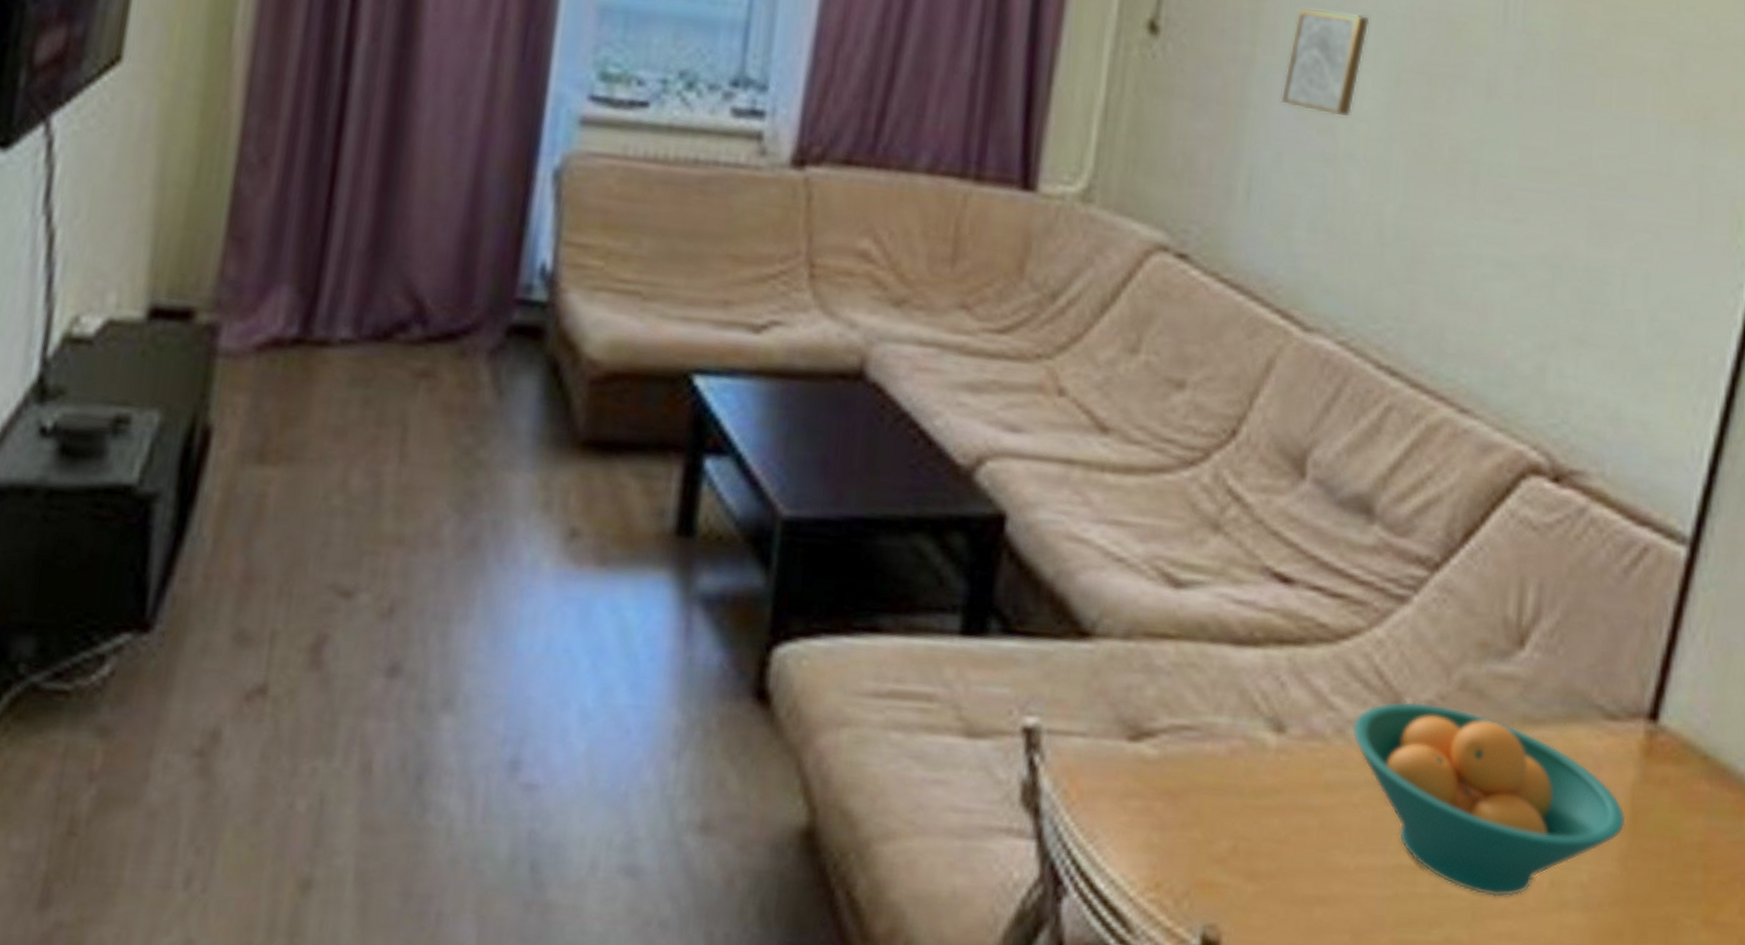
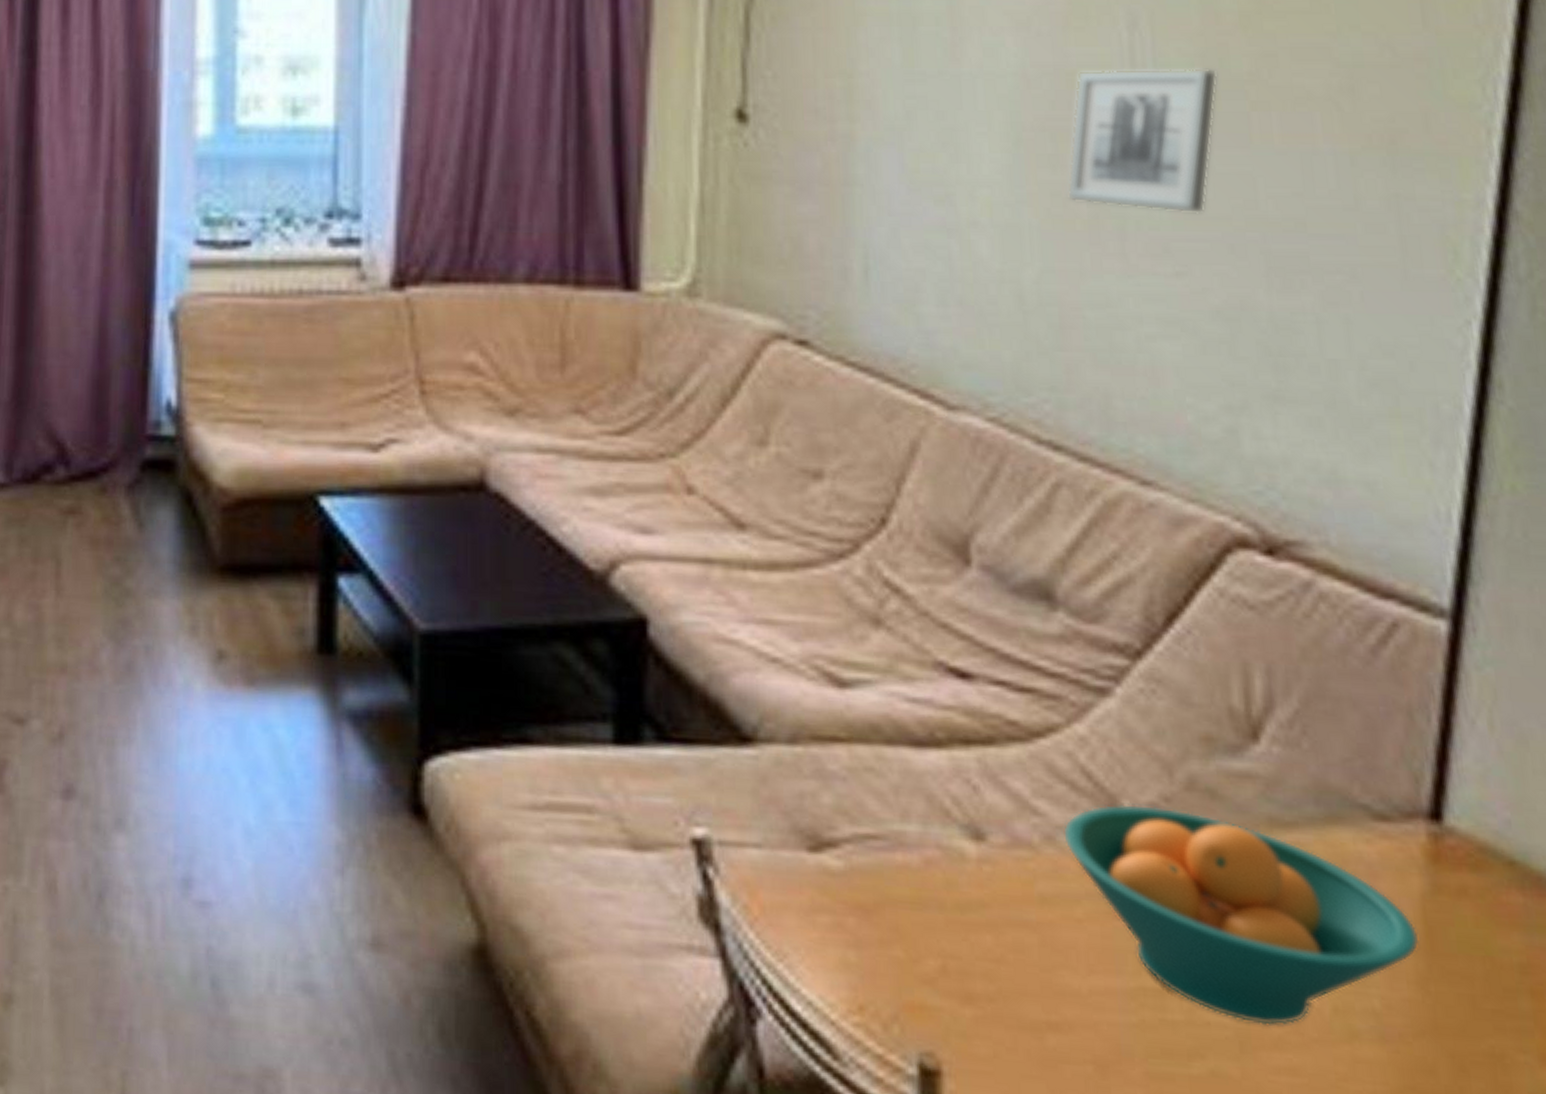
wall art: present [1280,7,1370,118] -> none [888,77,978,185]
wall art: none [1433,21,1575,167] -> present [1066,68,1218,214]

